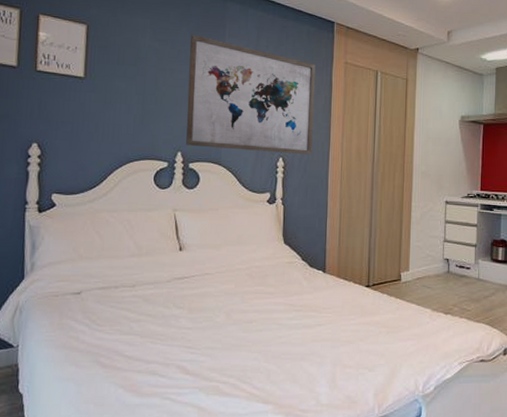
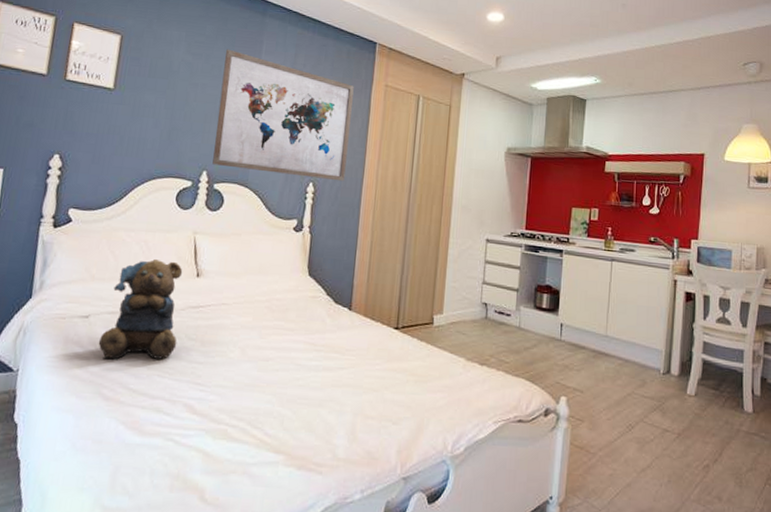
teddy bear: none [92,236,166,331] -> present [98,258,183,360]

